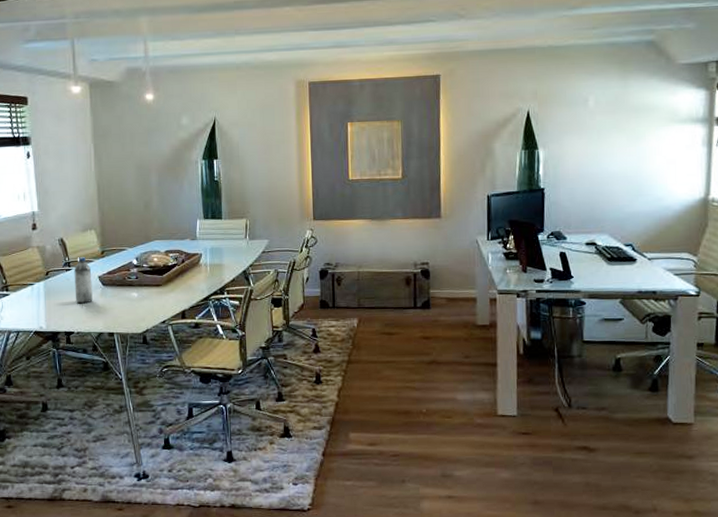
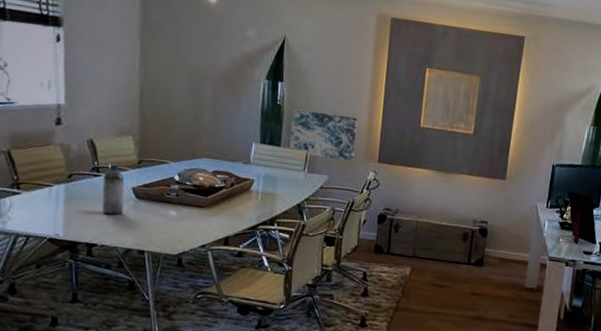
wall art: none [229,181,290,223] -> present [290,109,357,161]

